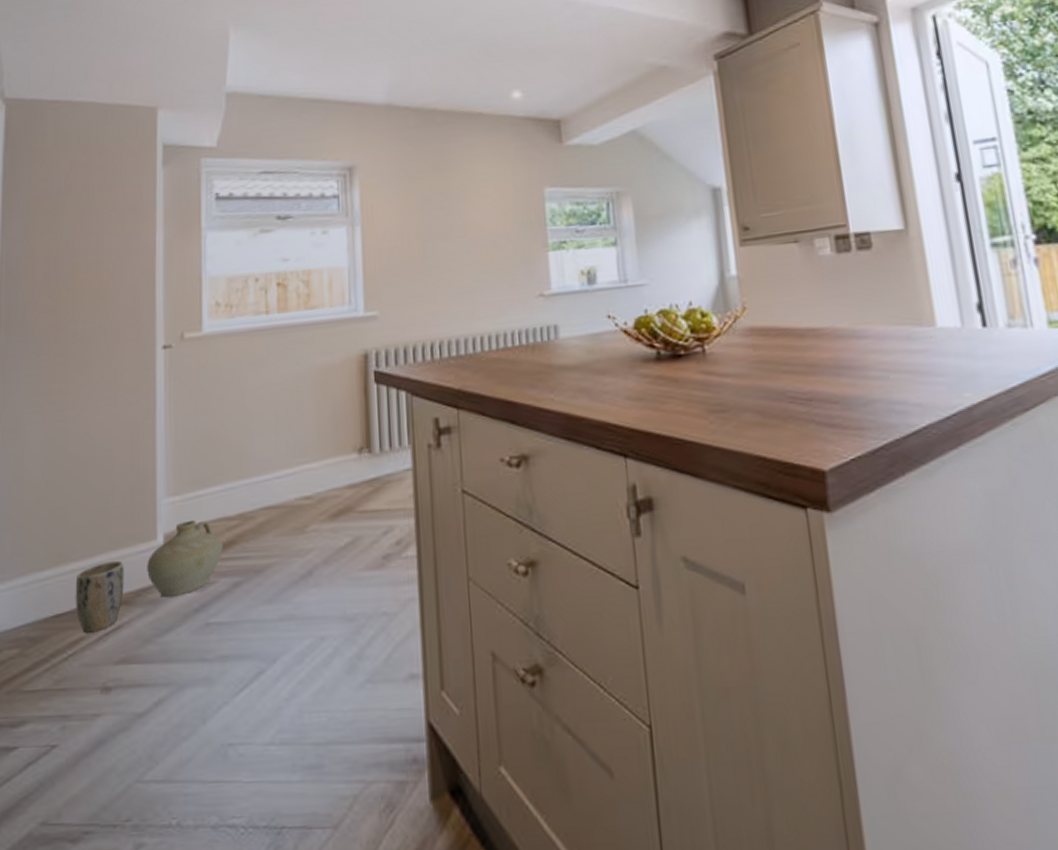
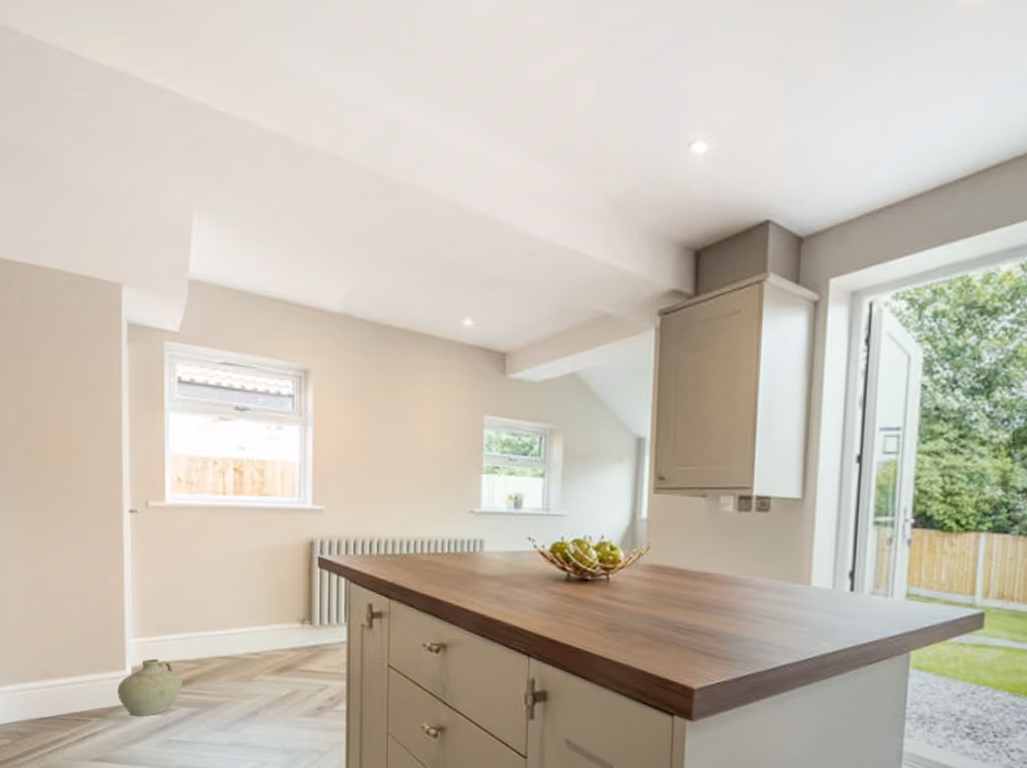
plant pot: present [75,560,124,633] -> none [56,682,99,735]

